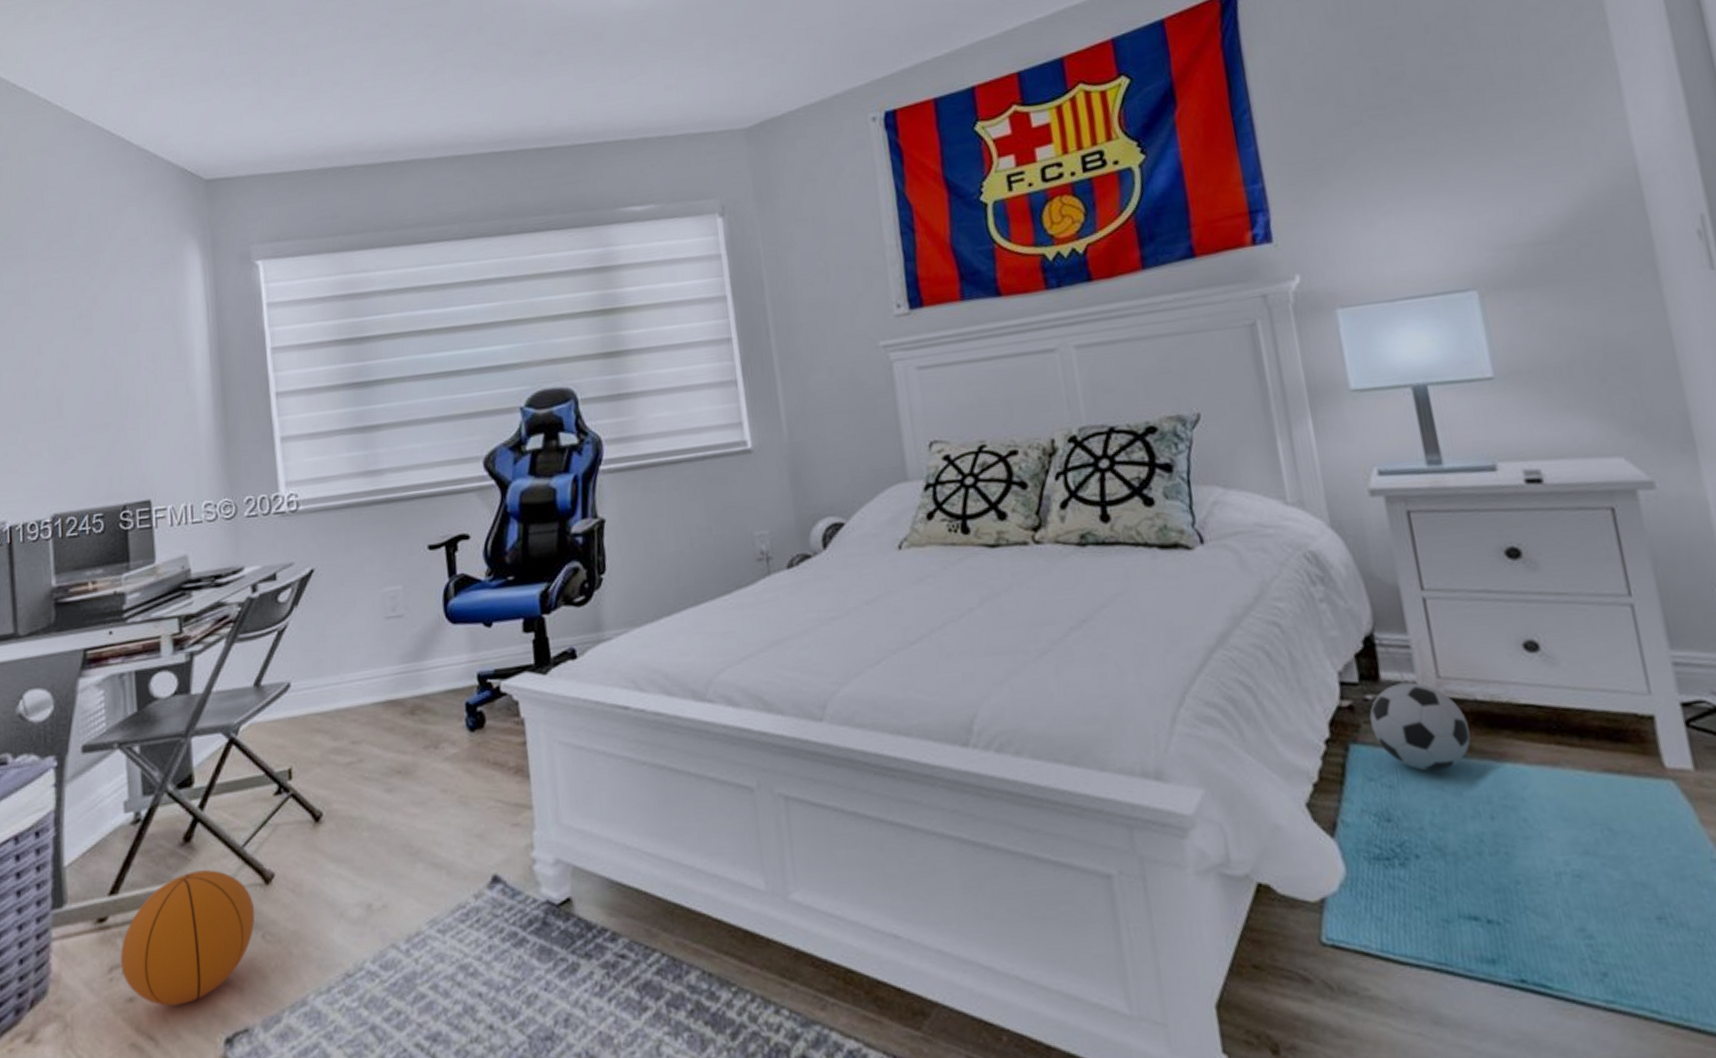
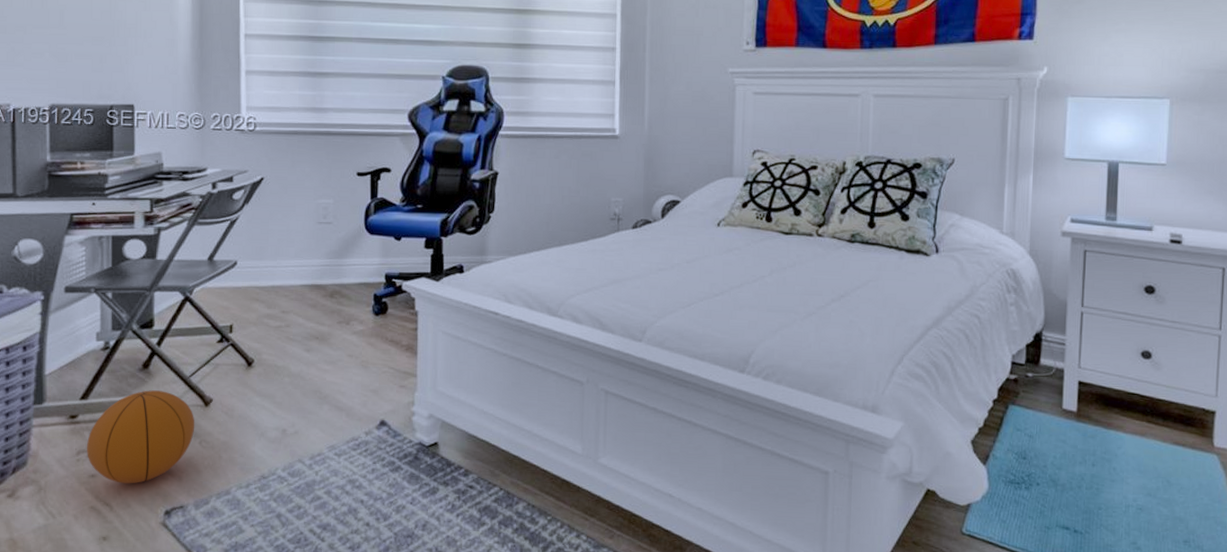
soccer ball: present [1369,682,1471,771] -> none [1027,368,1092,430]

